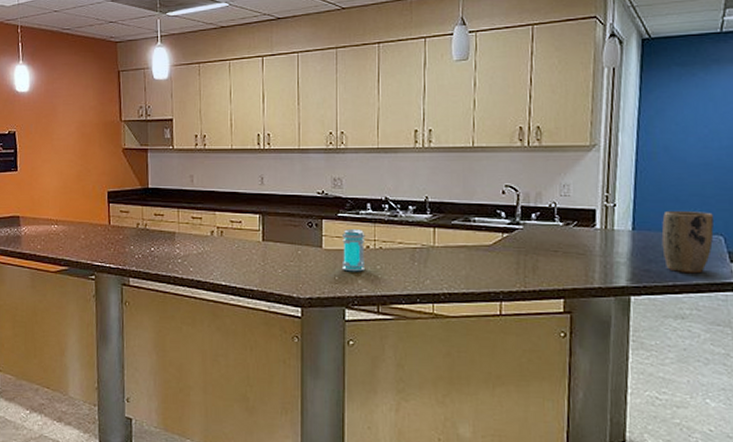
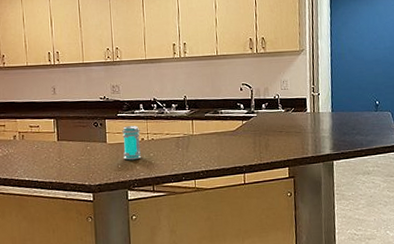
plant pot: present [661,211,714,274] -> none [351,95,385,141]

